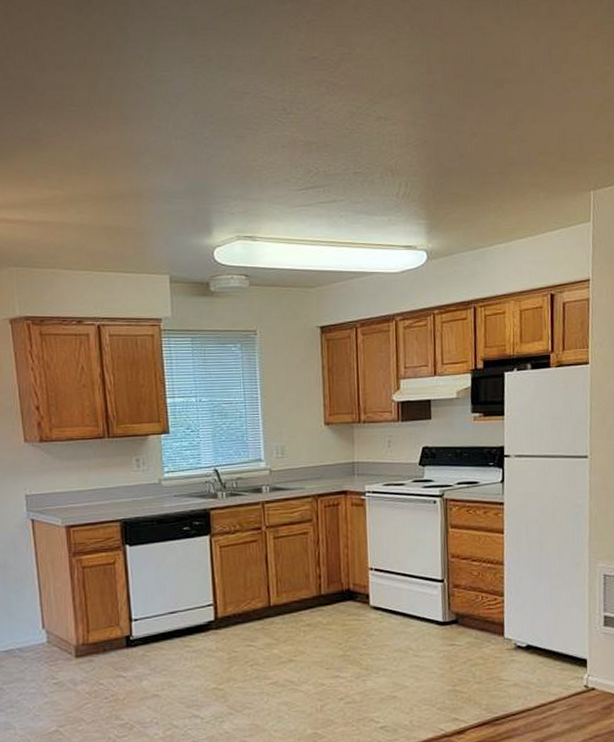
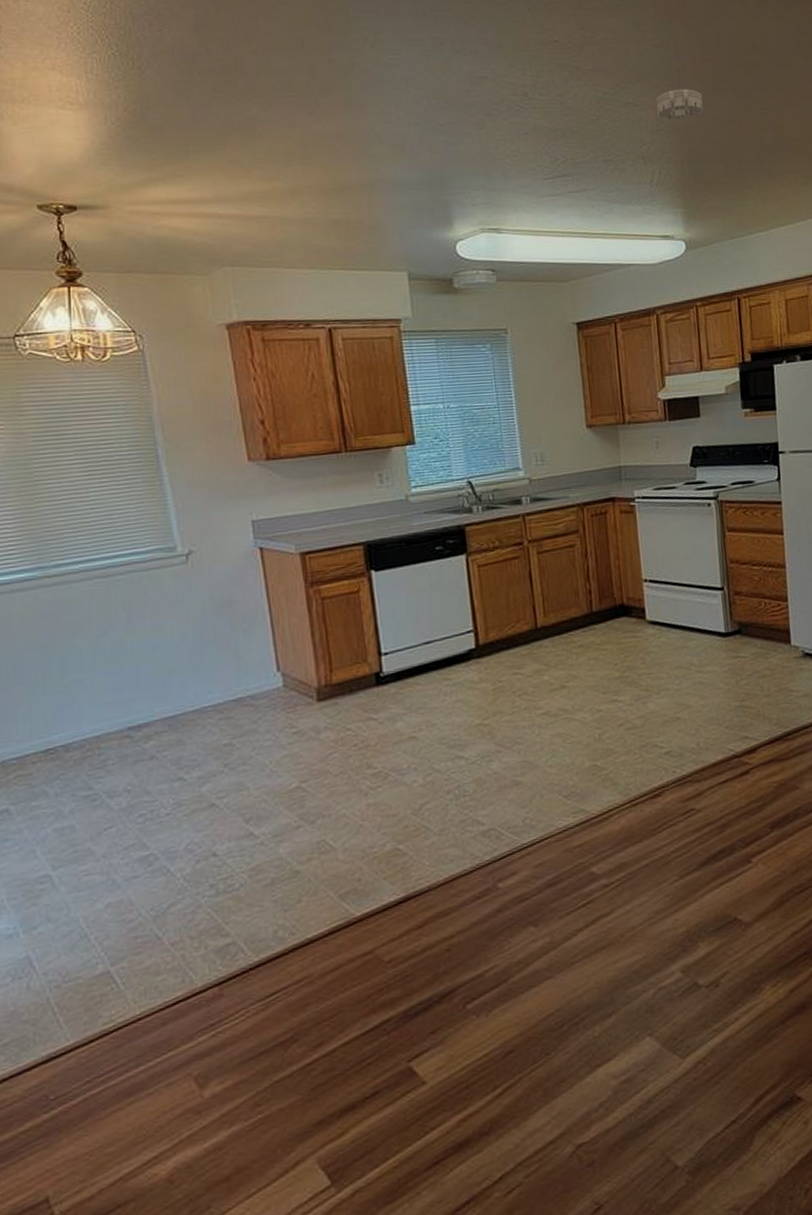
smoke detector: none [406,103,452,134] -> present [656,89,703,120]

